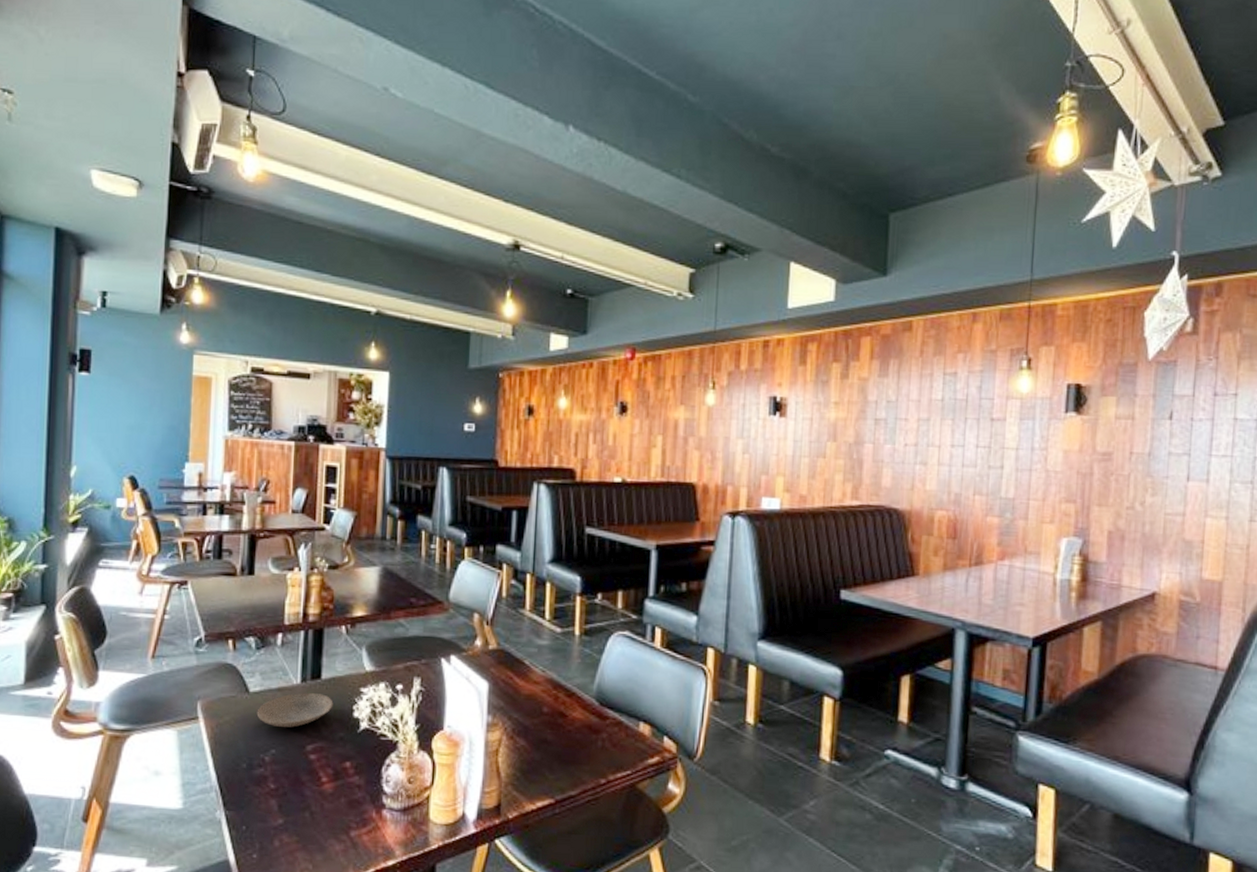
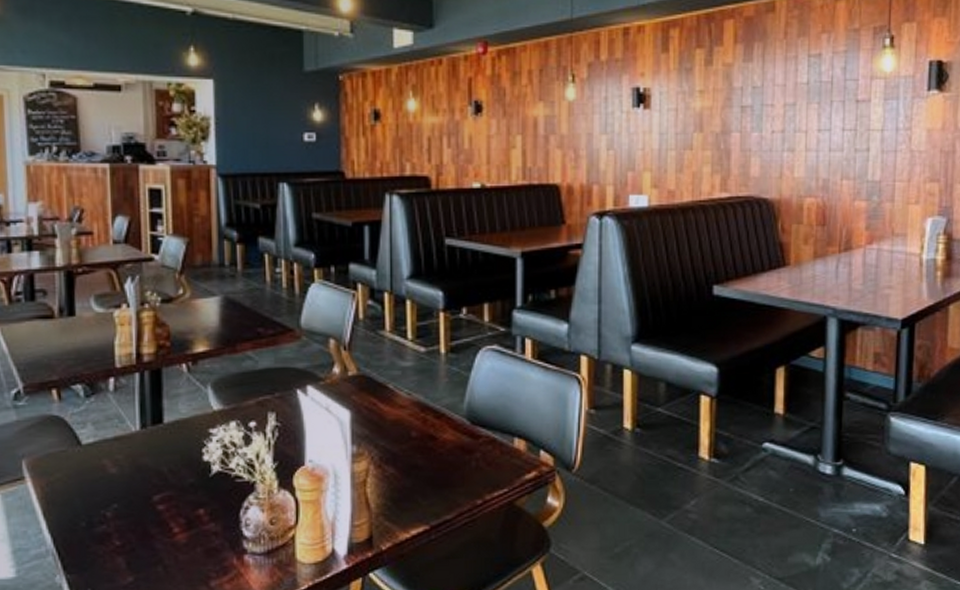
plate: present [257,693,333,727] -> none [92,439,180,479]

